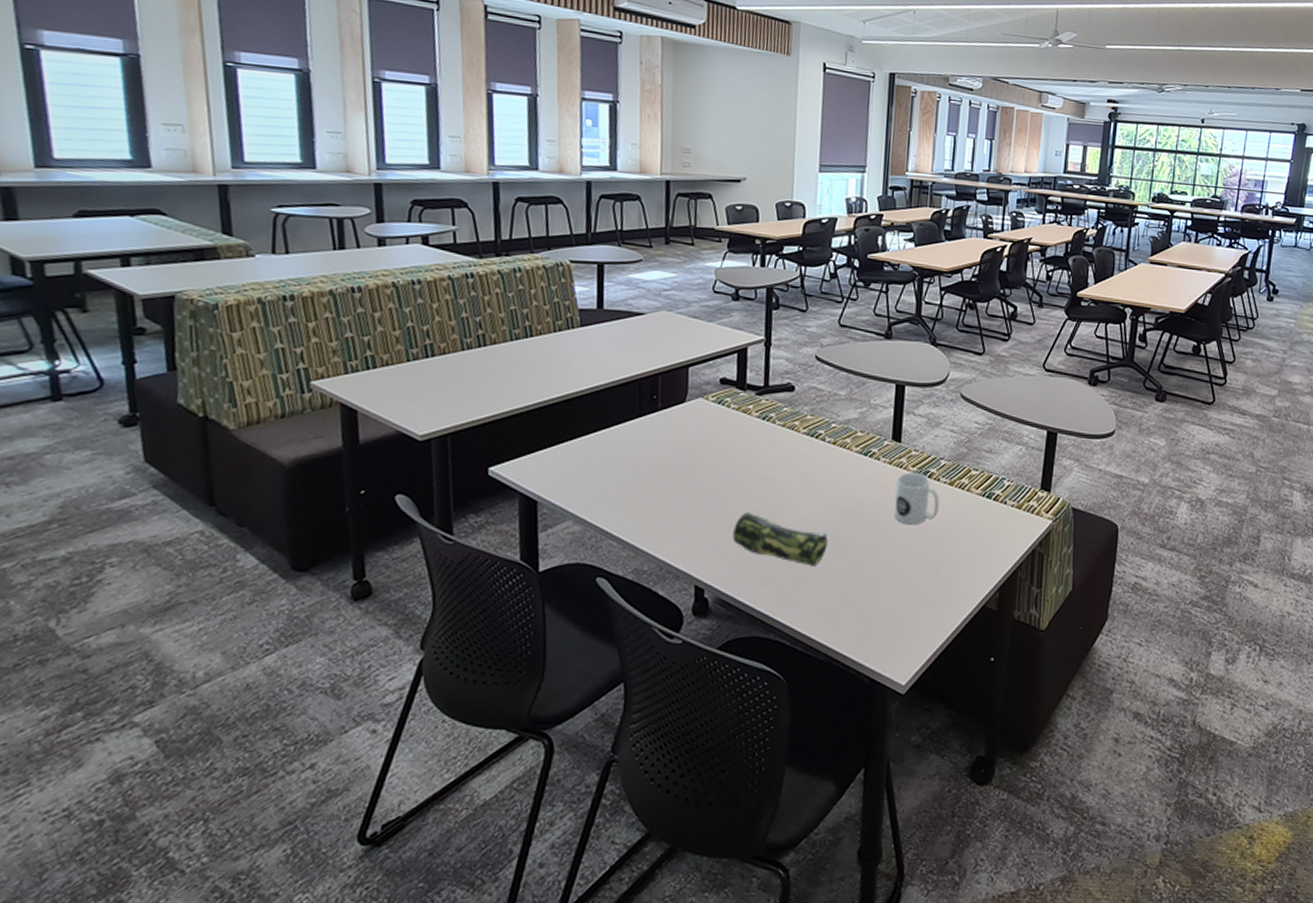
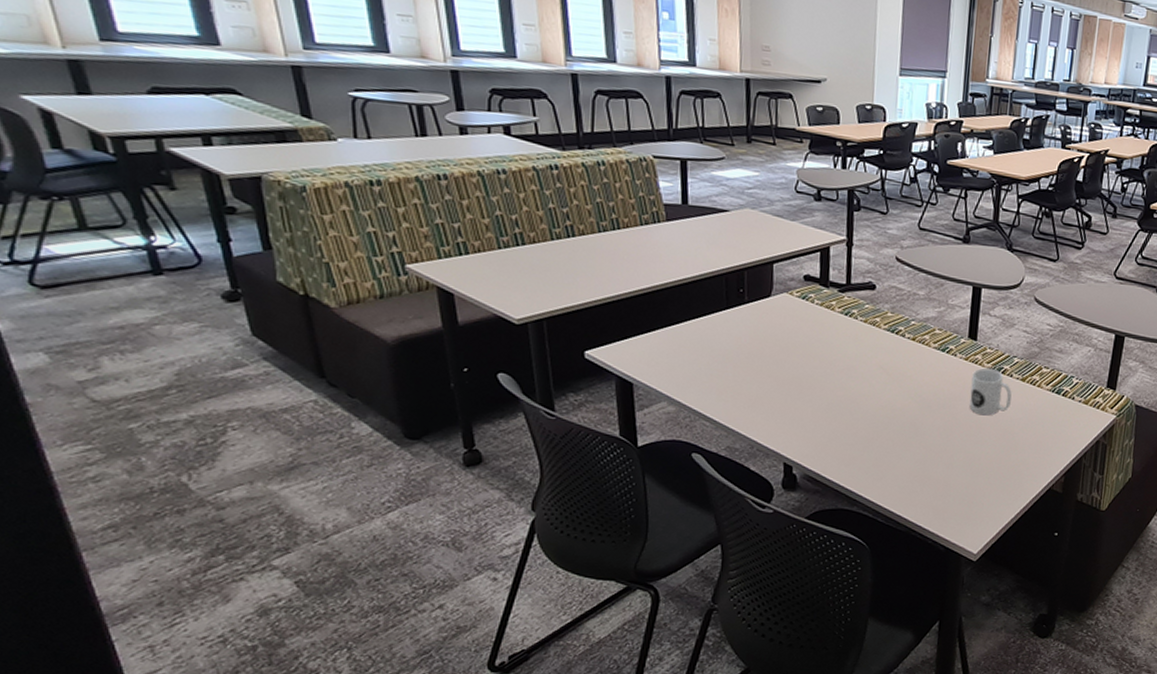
pencil case: present [733,512,828,566] -> none [818,399,907,449]

